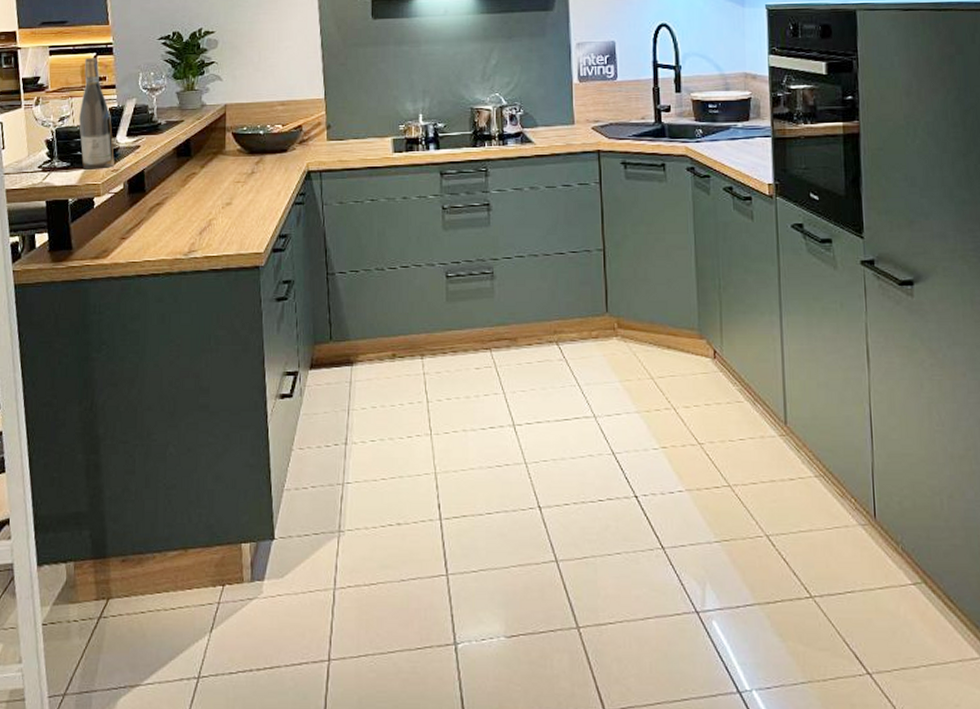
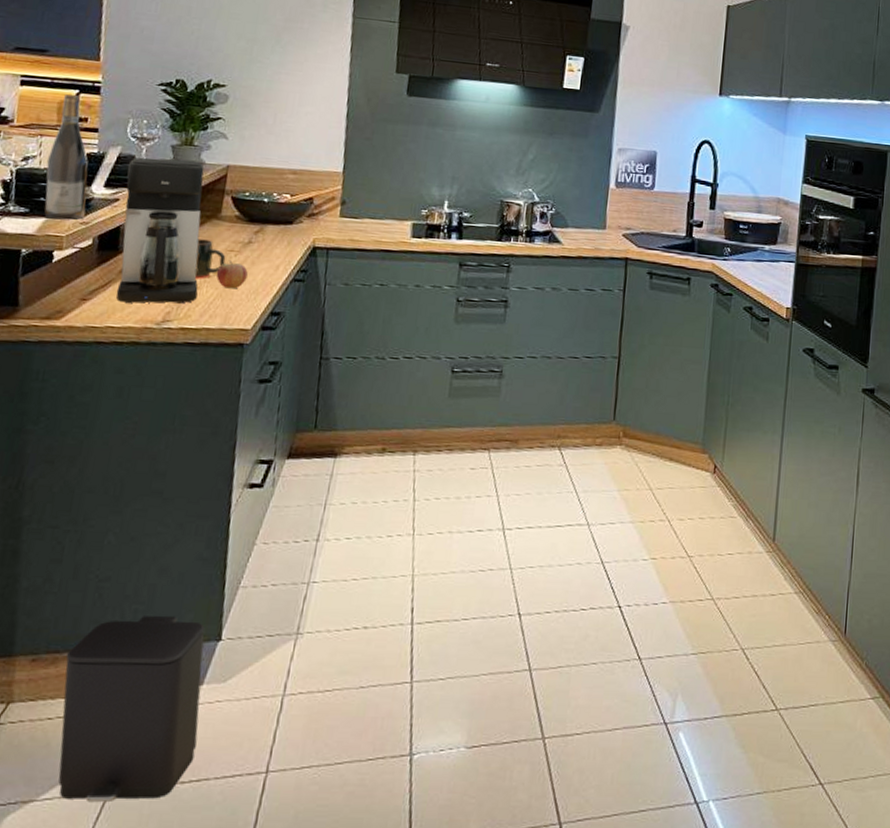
coffee maker: none [143,103,215,238] -> present [116,157,204,303]
pedal bin: none [148,518,266,688] -> present [58,615,205,803]
mug: none [208,174,234,211] -> present [194,239,226,279]
fruit: none [228,191,254,217] -> present [216,260,248,289]

